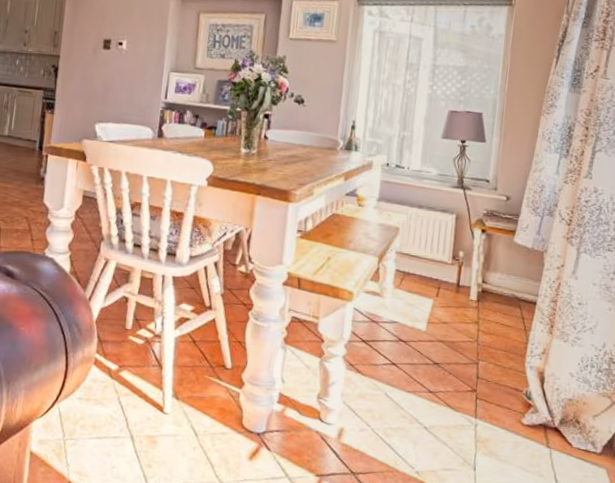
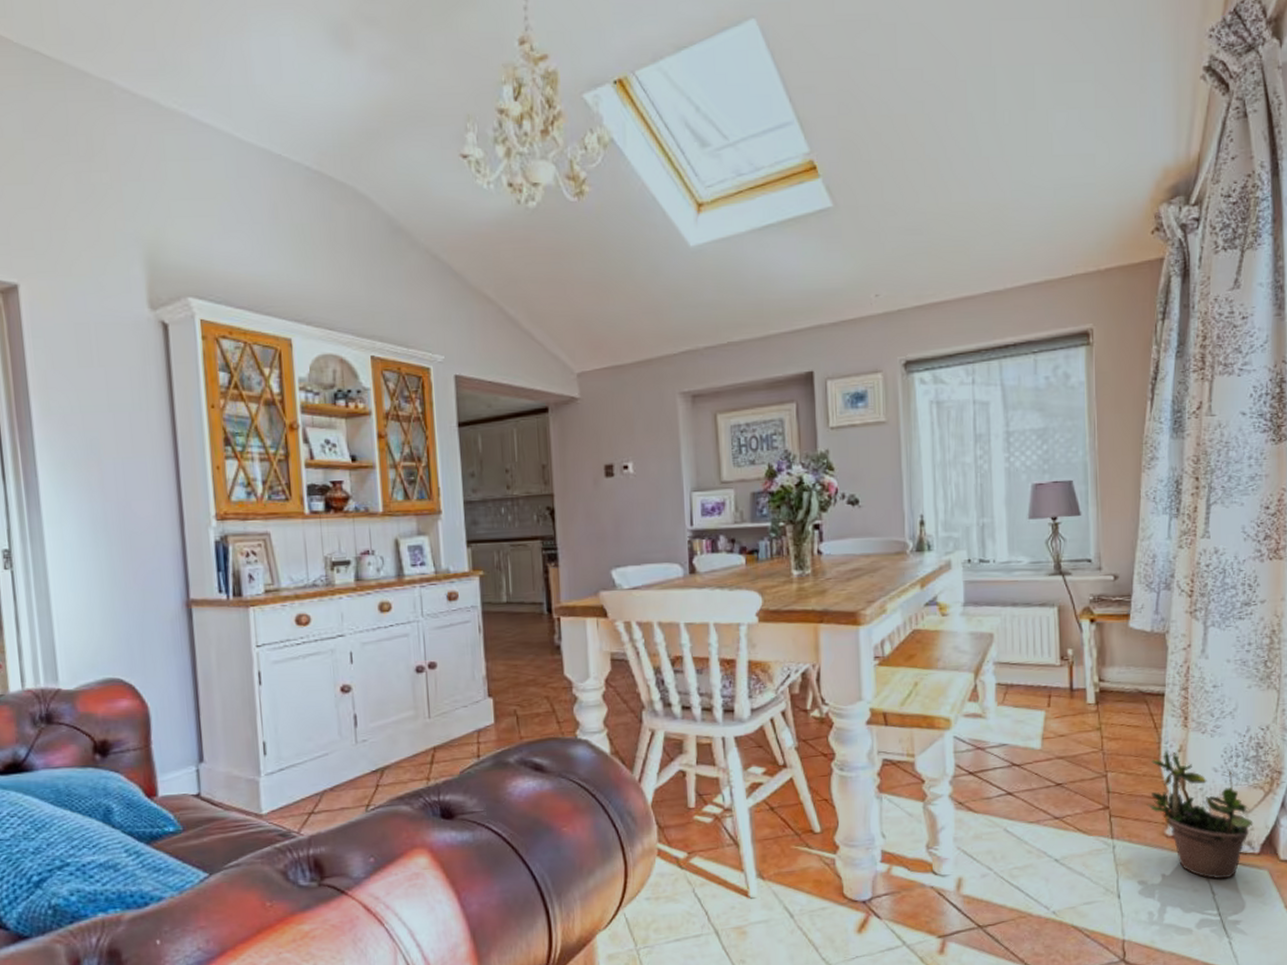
potted plant: none [510,352,599,470] -> present [1148,751,1254,879]

